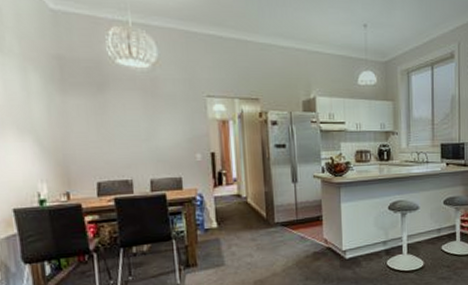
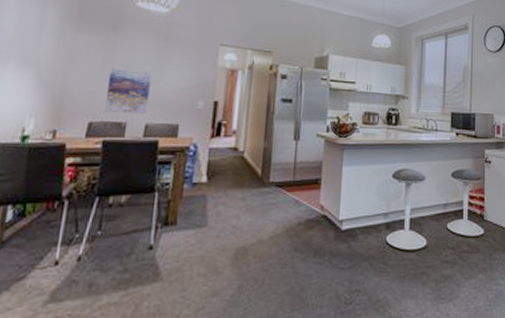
wall art: none [104,129,149,173] -> present [105,68,152,114]

